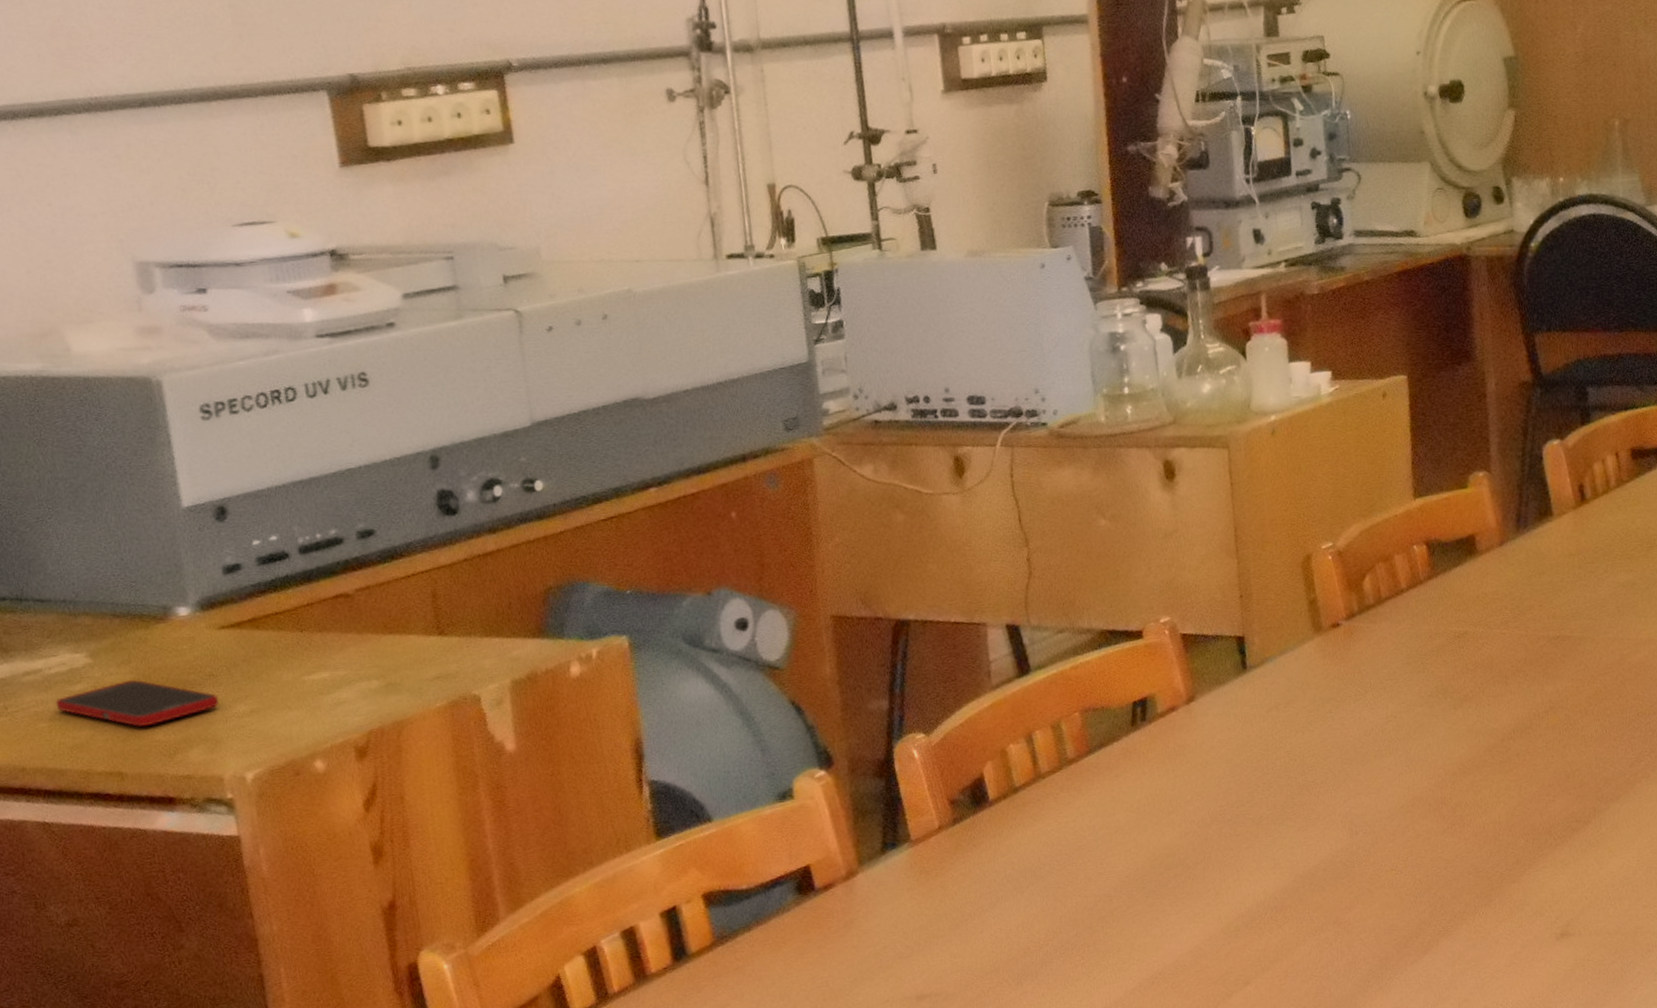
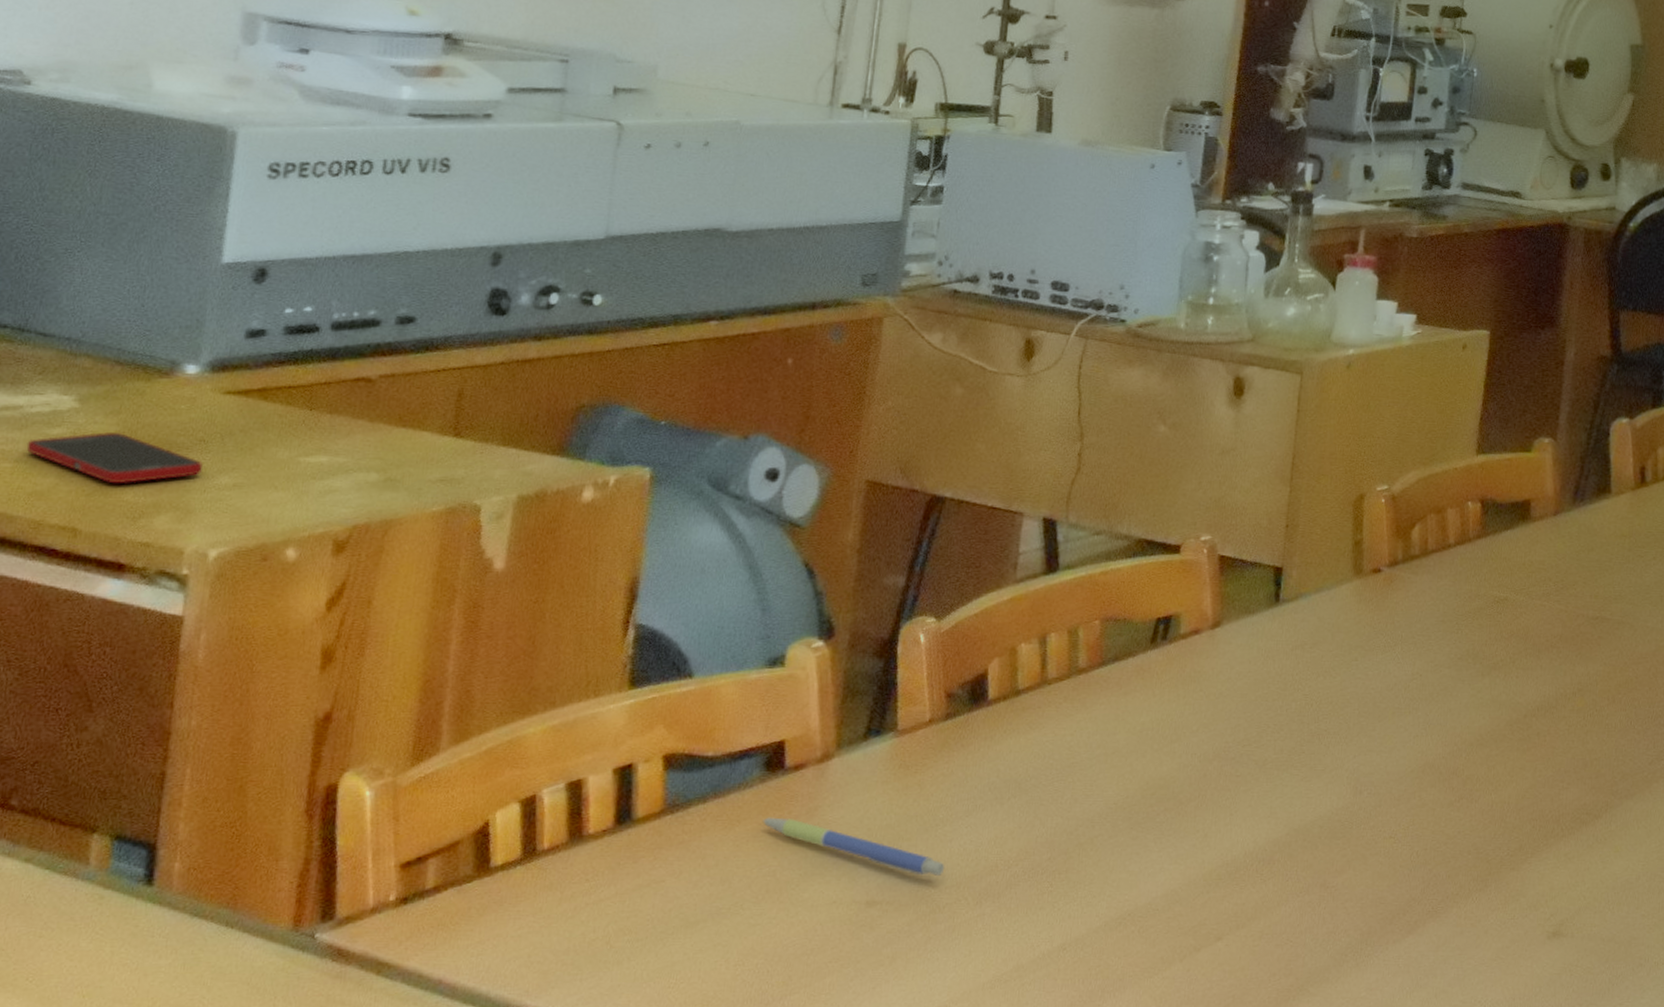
pen: none [806,933,982,967] -> present [763,817,945,876]

